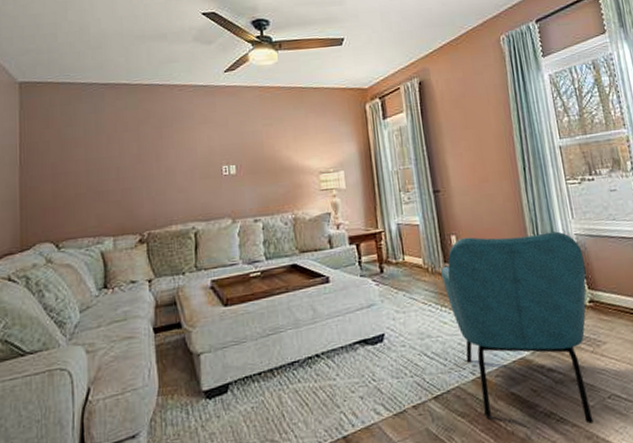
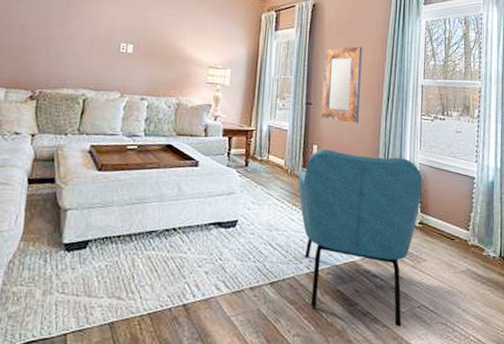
home mirror: none [442,117,497,205] -> present [321,46,363,124]

